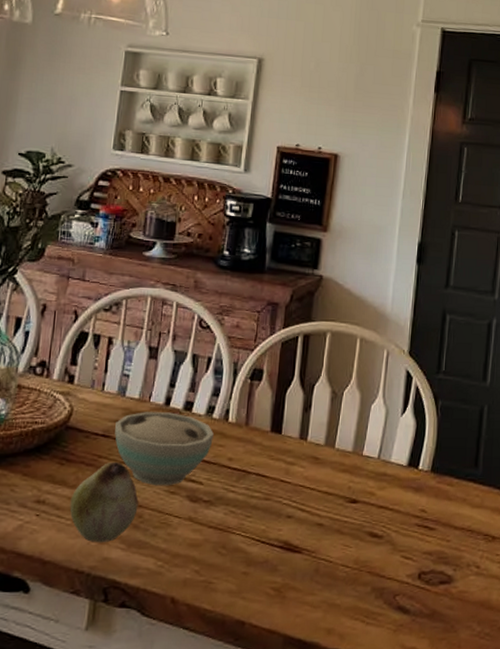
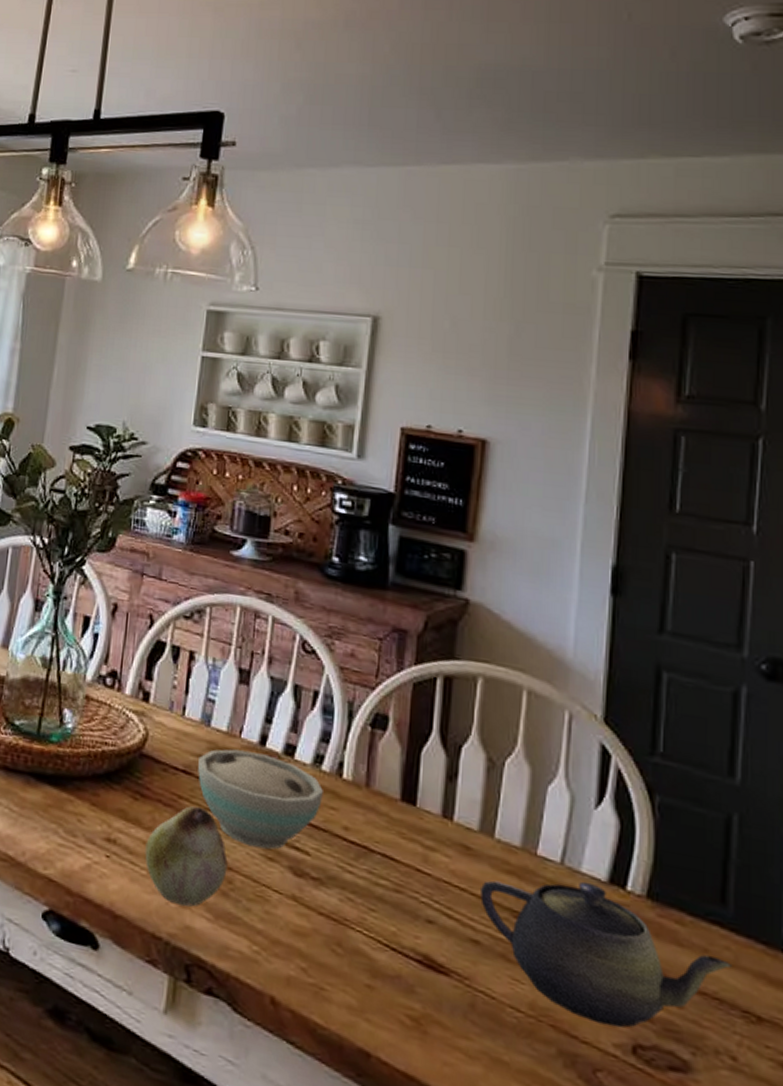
teapot: none [324,468,480,564] -> present [480,880,733,1028]

